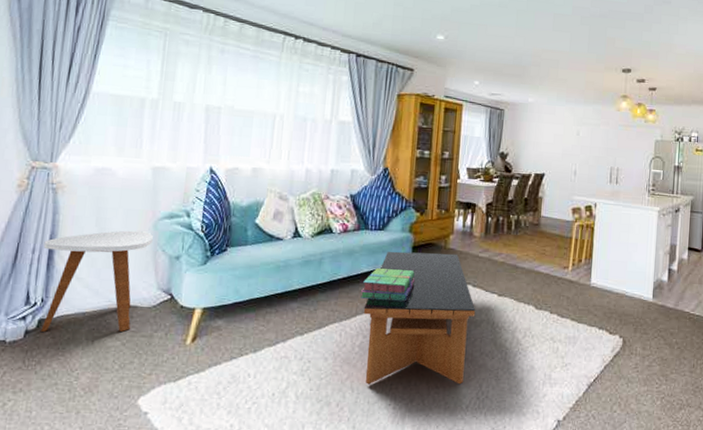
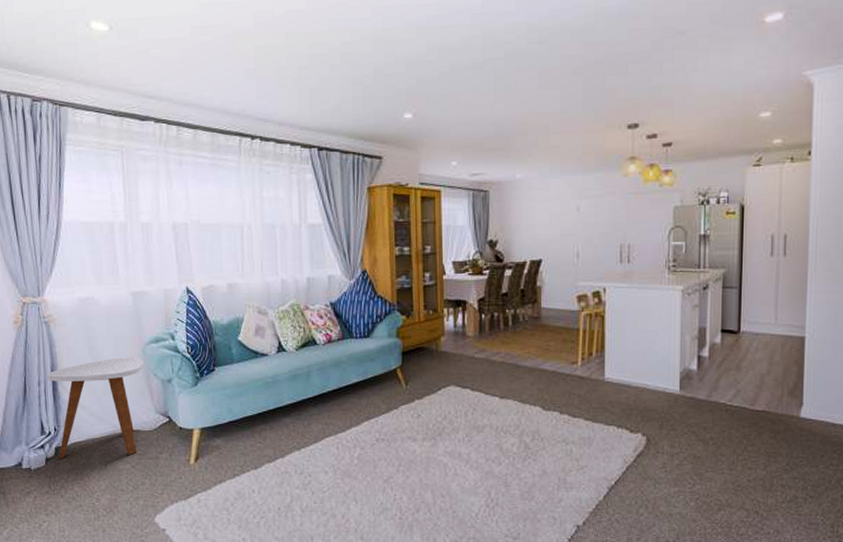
stack of books: present [359,268,415,302] -> none [352,378,409,411]
coffee table: present [363,251,476,385] -> none [358,357,477,496]

